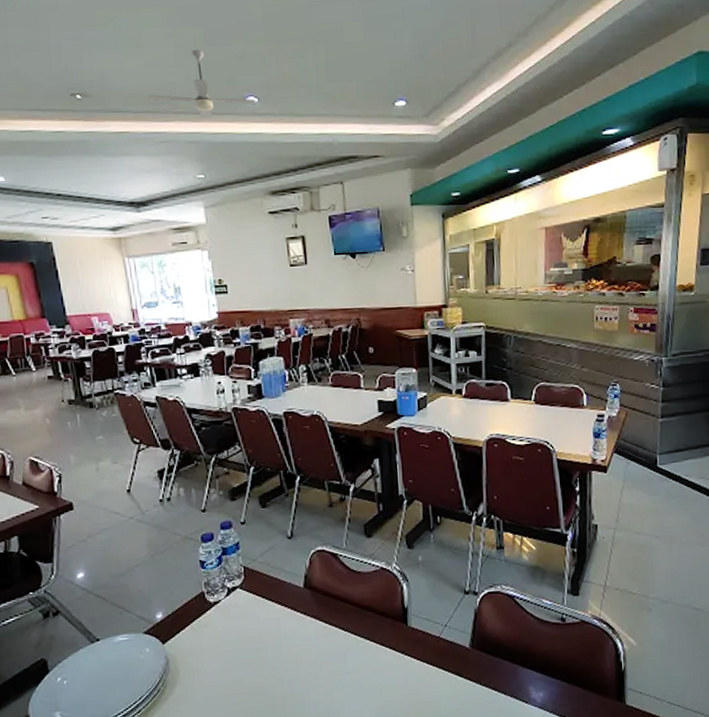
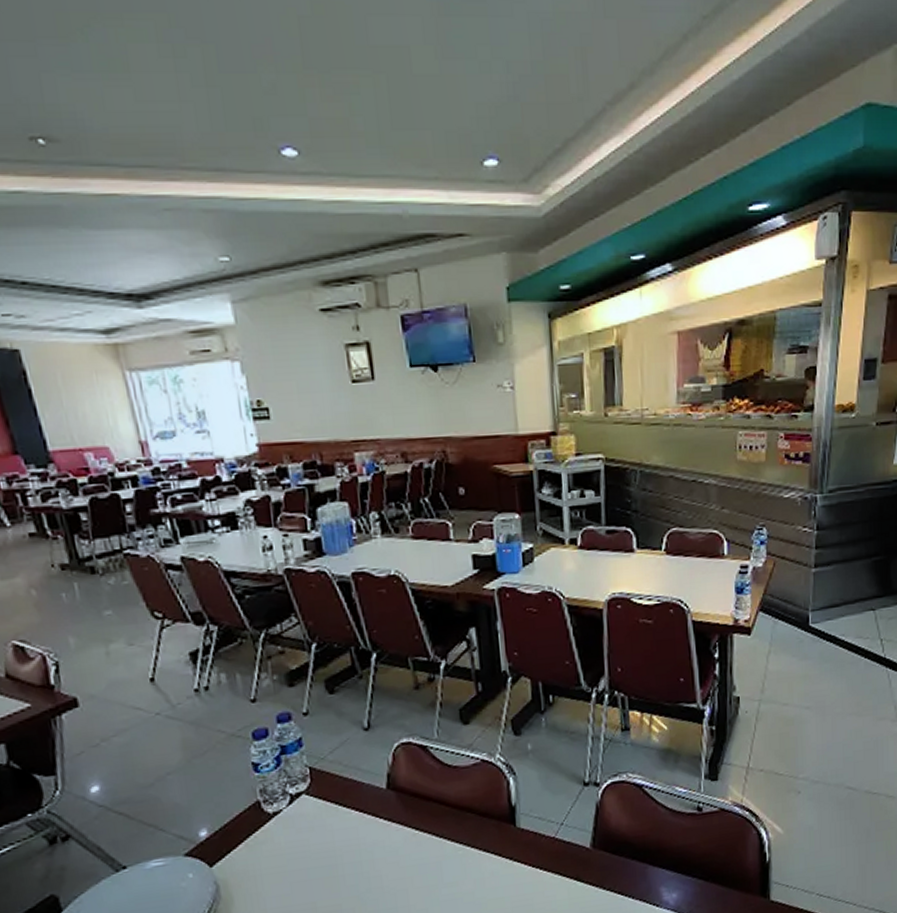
ceiling fan: present [148,49,257,117] -> none [142,77,297,175]

